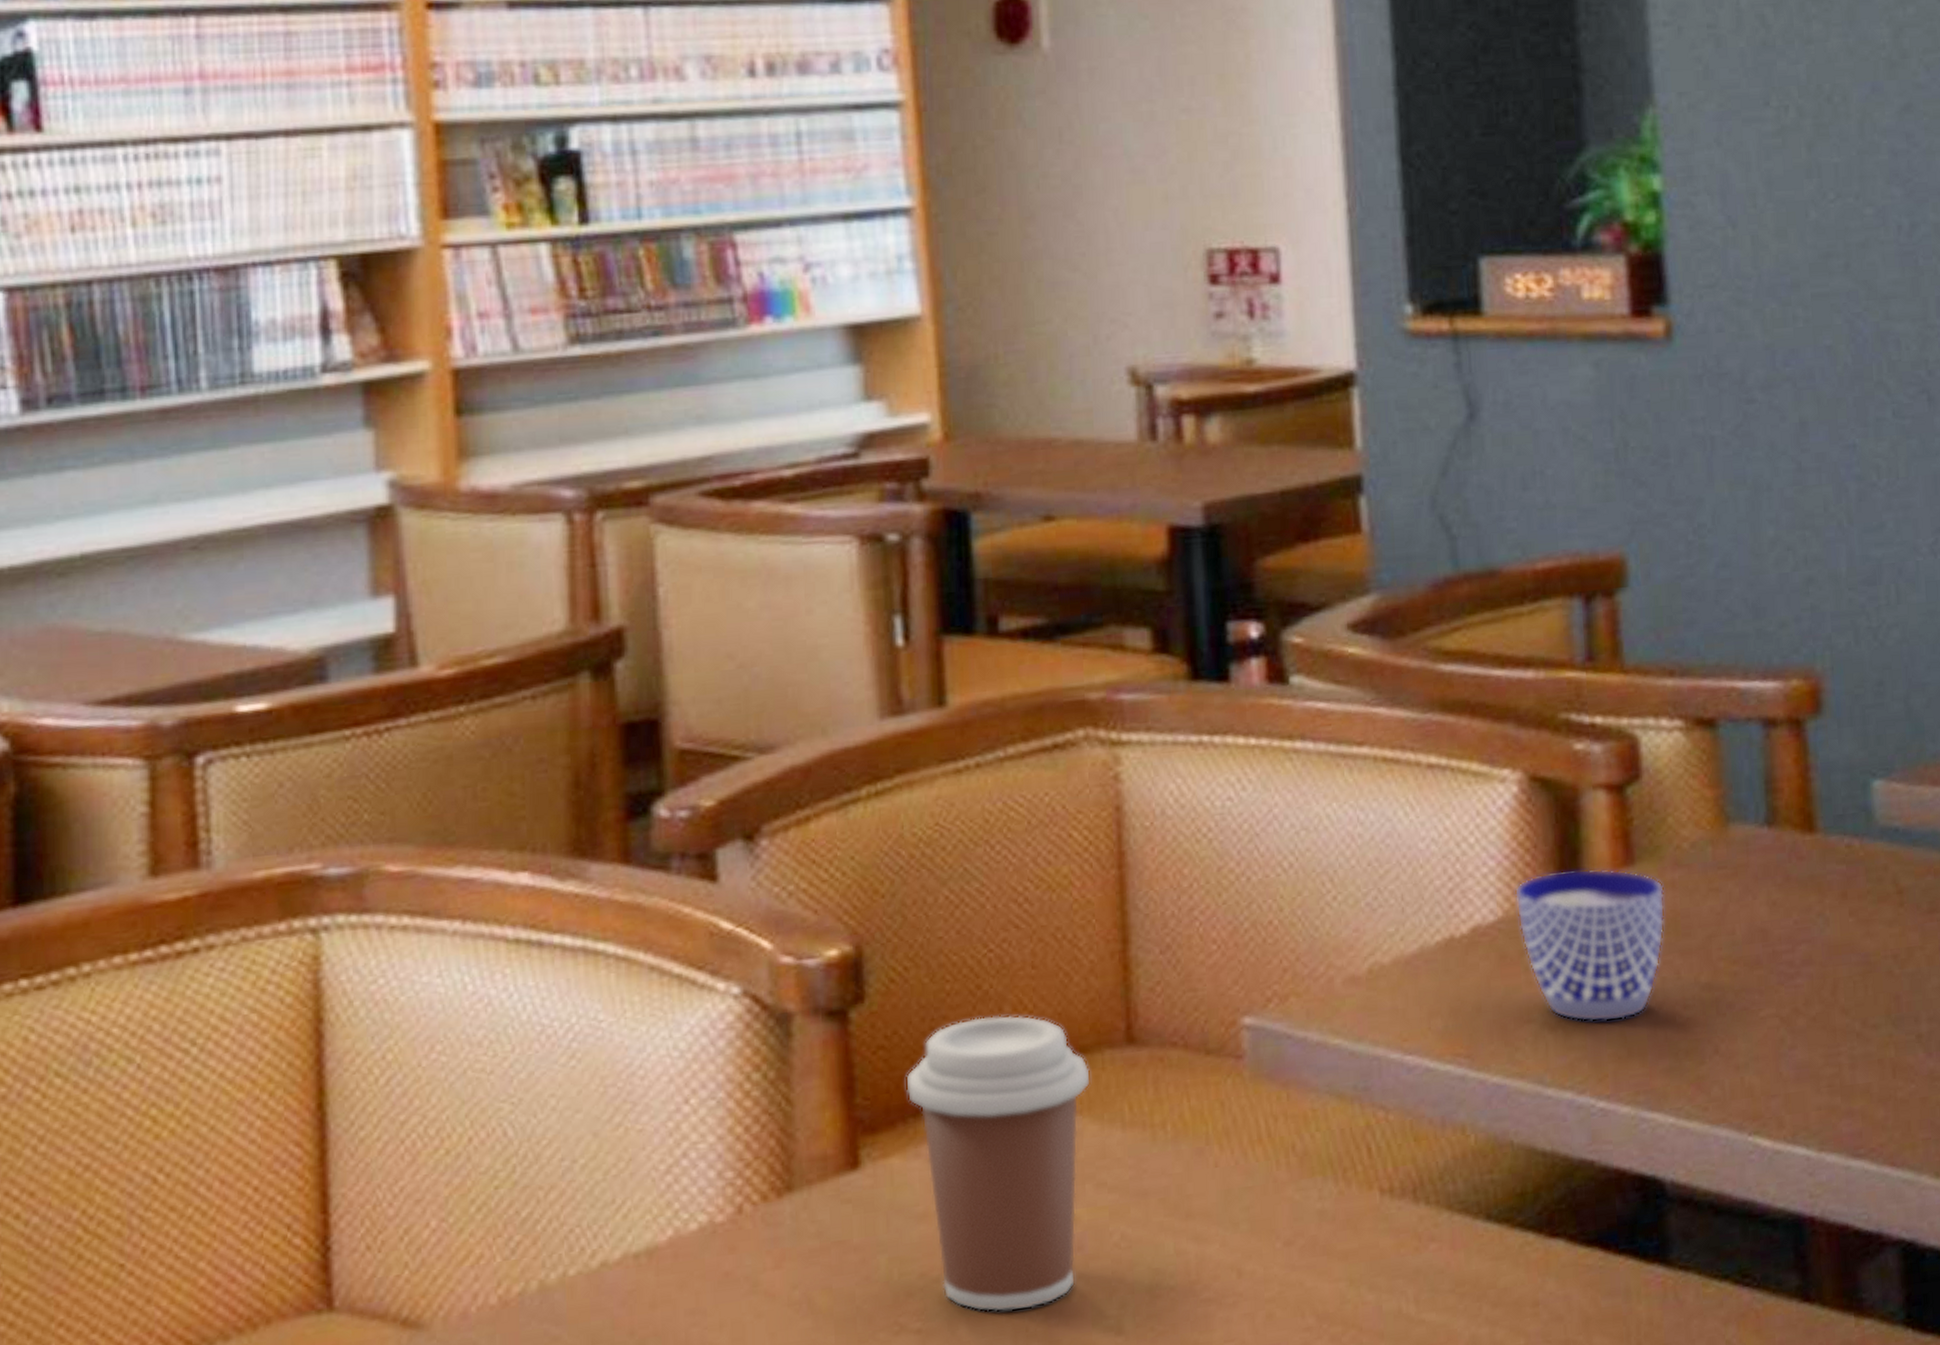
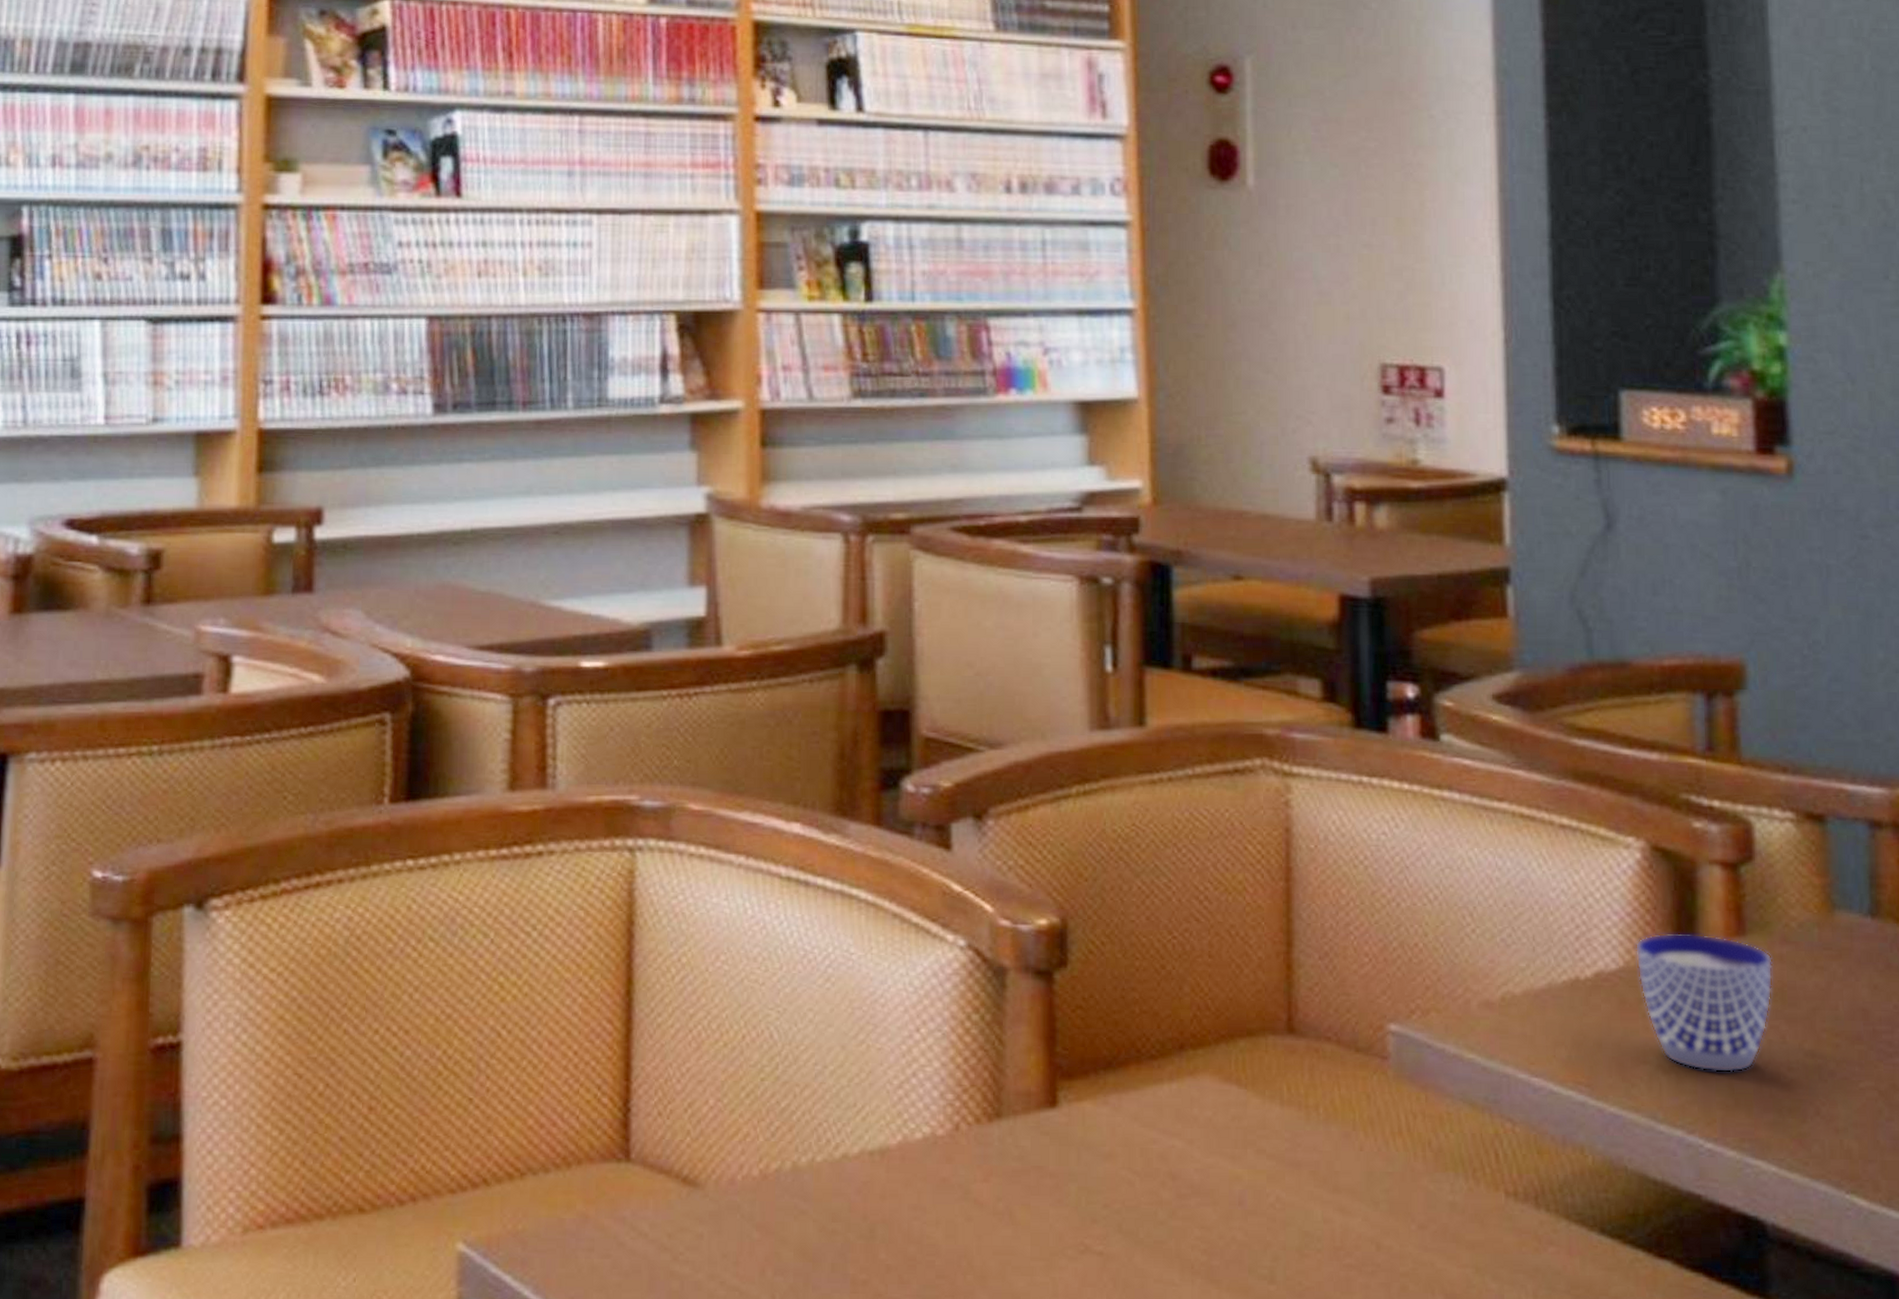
coffee cup: present [906,1015,1090,1312] -> none [1099,993,1255,1249]

